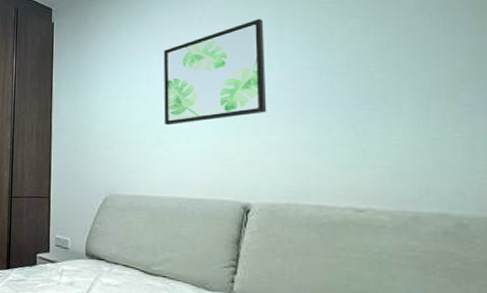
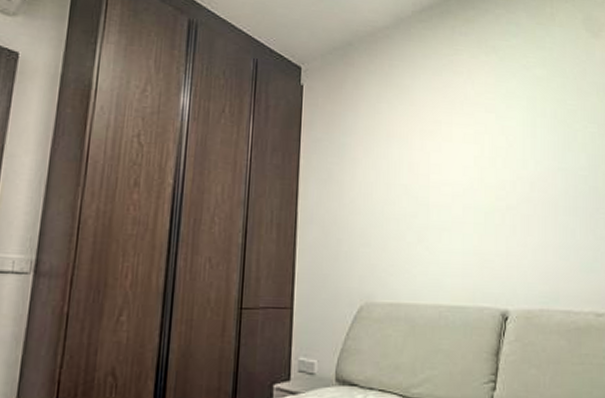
wall art: present [164,18,267,126] -> none [425,112,523,221]

